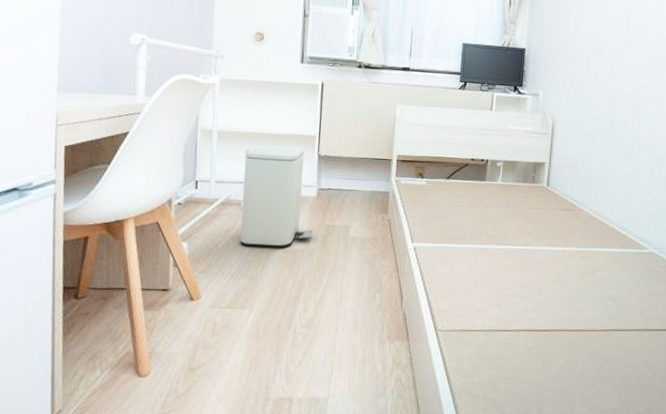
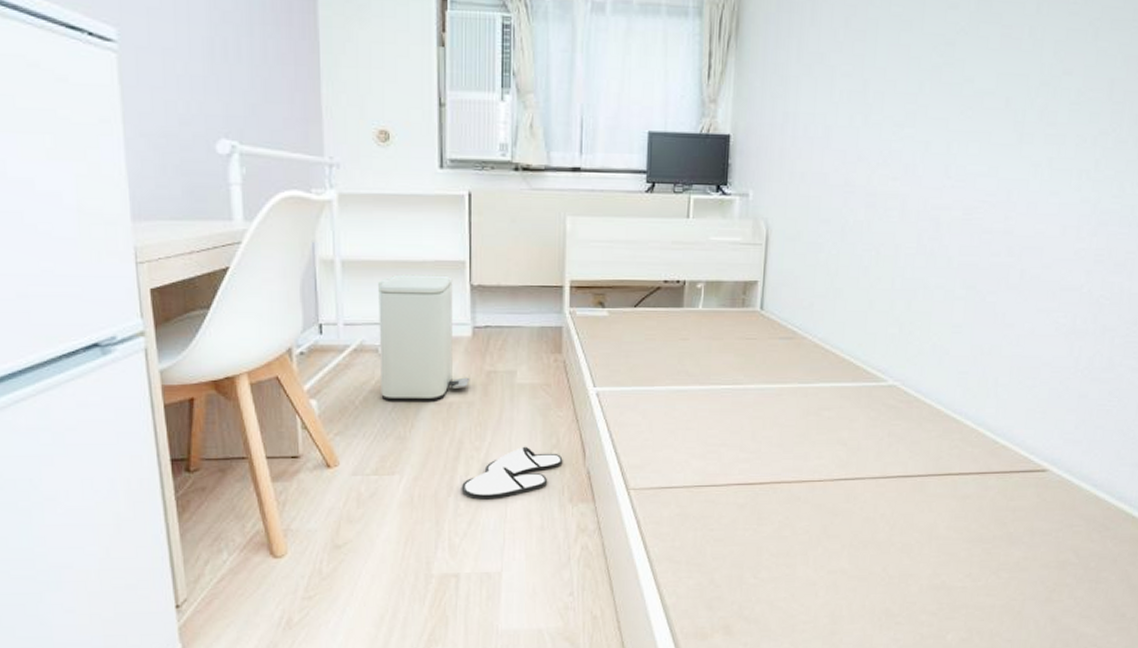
slippers: none [299,289,384,334] -> present [461,446,563,500]

